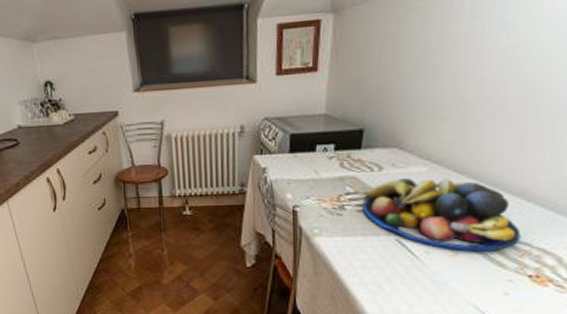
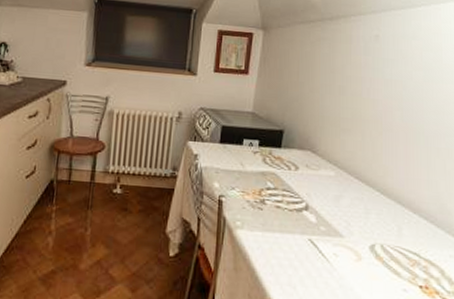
fruit bowl: present [363,178,521,252] -> none [281,180,411,259]

